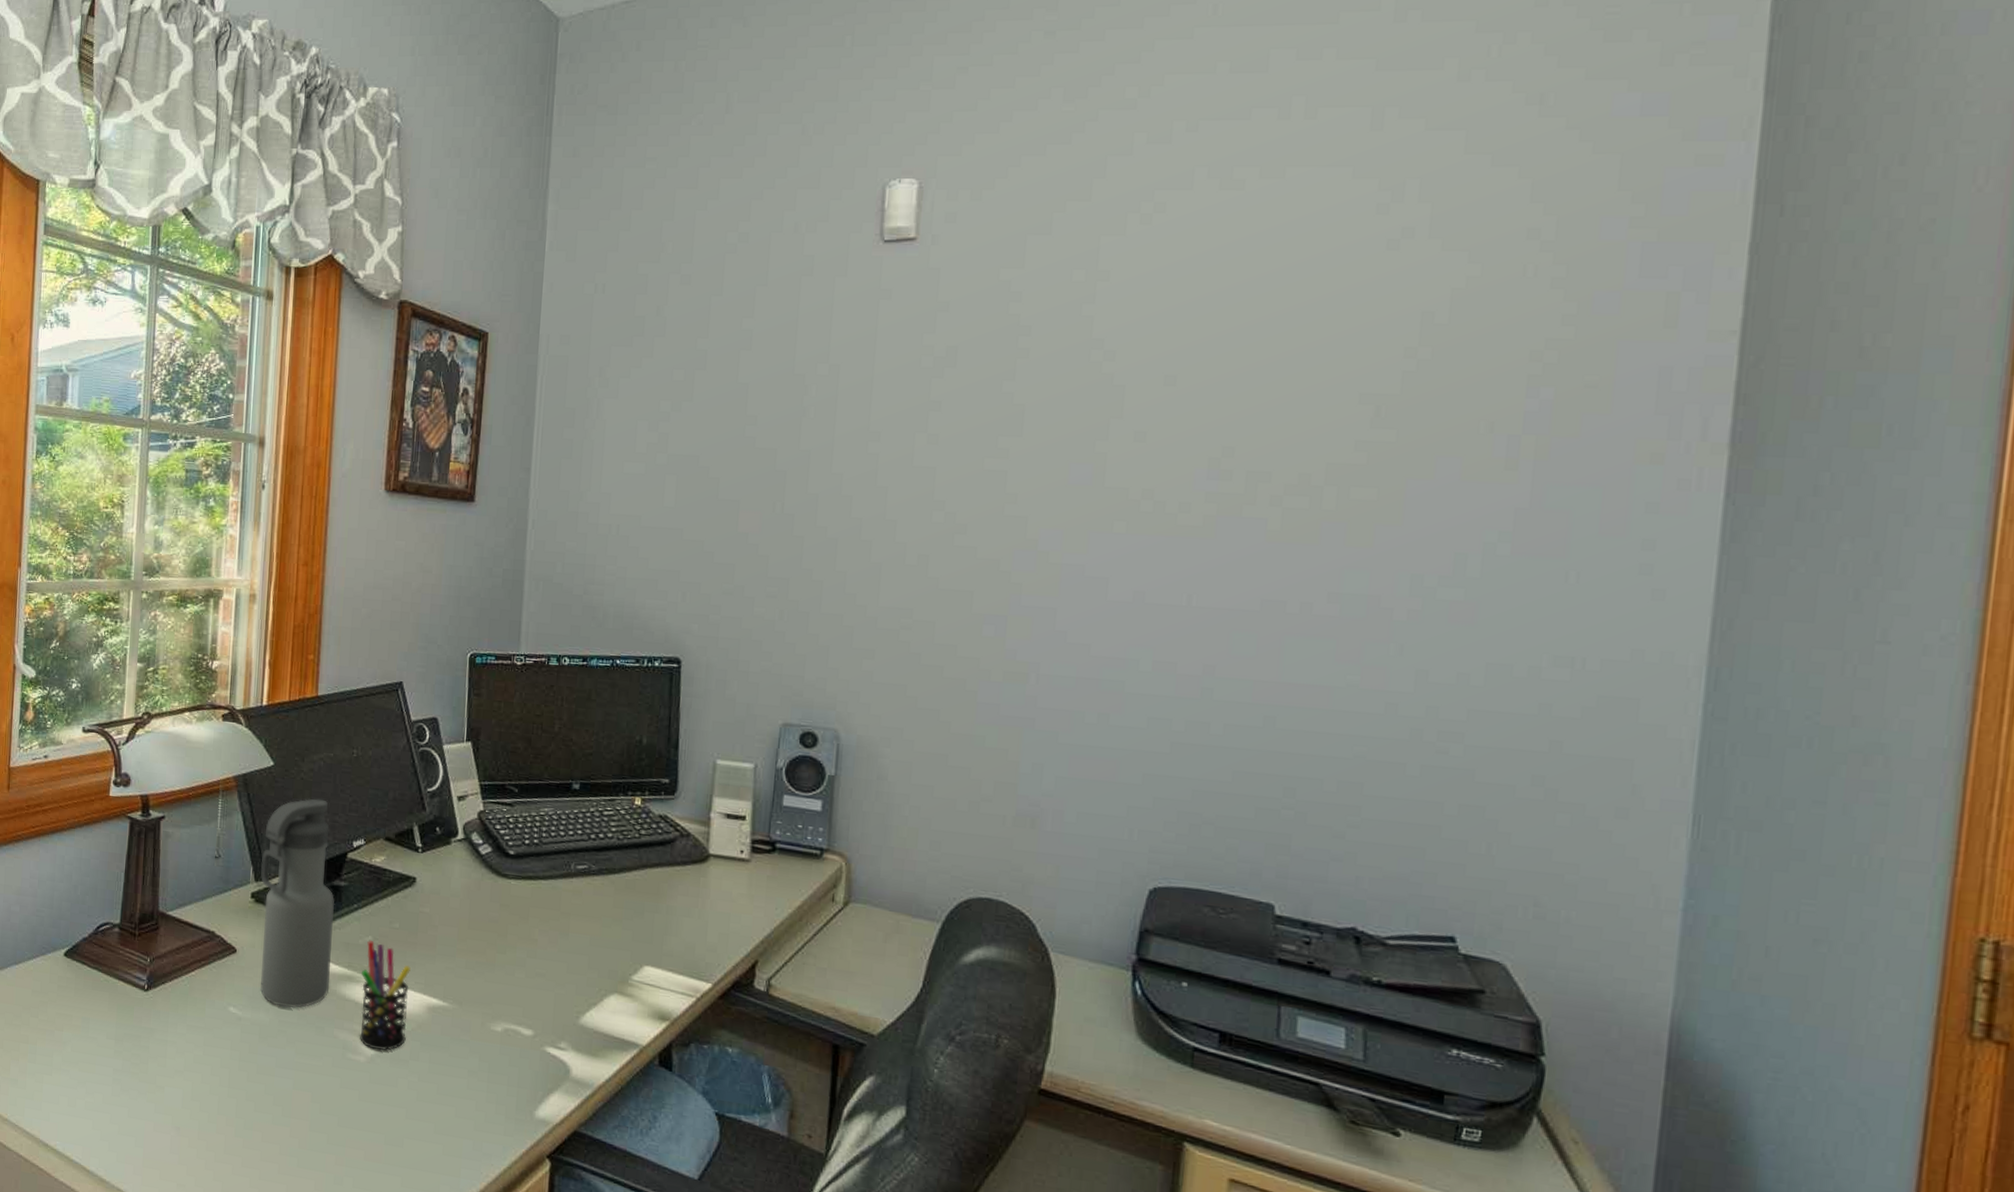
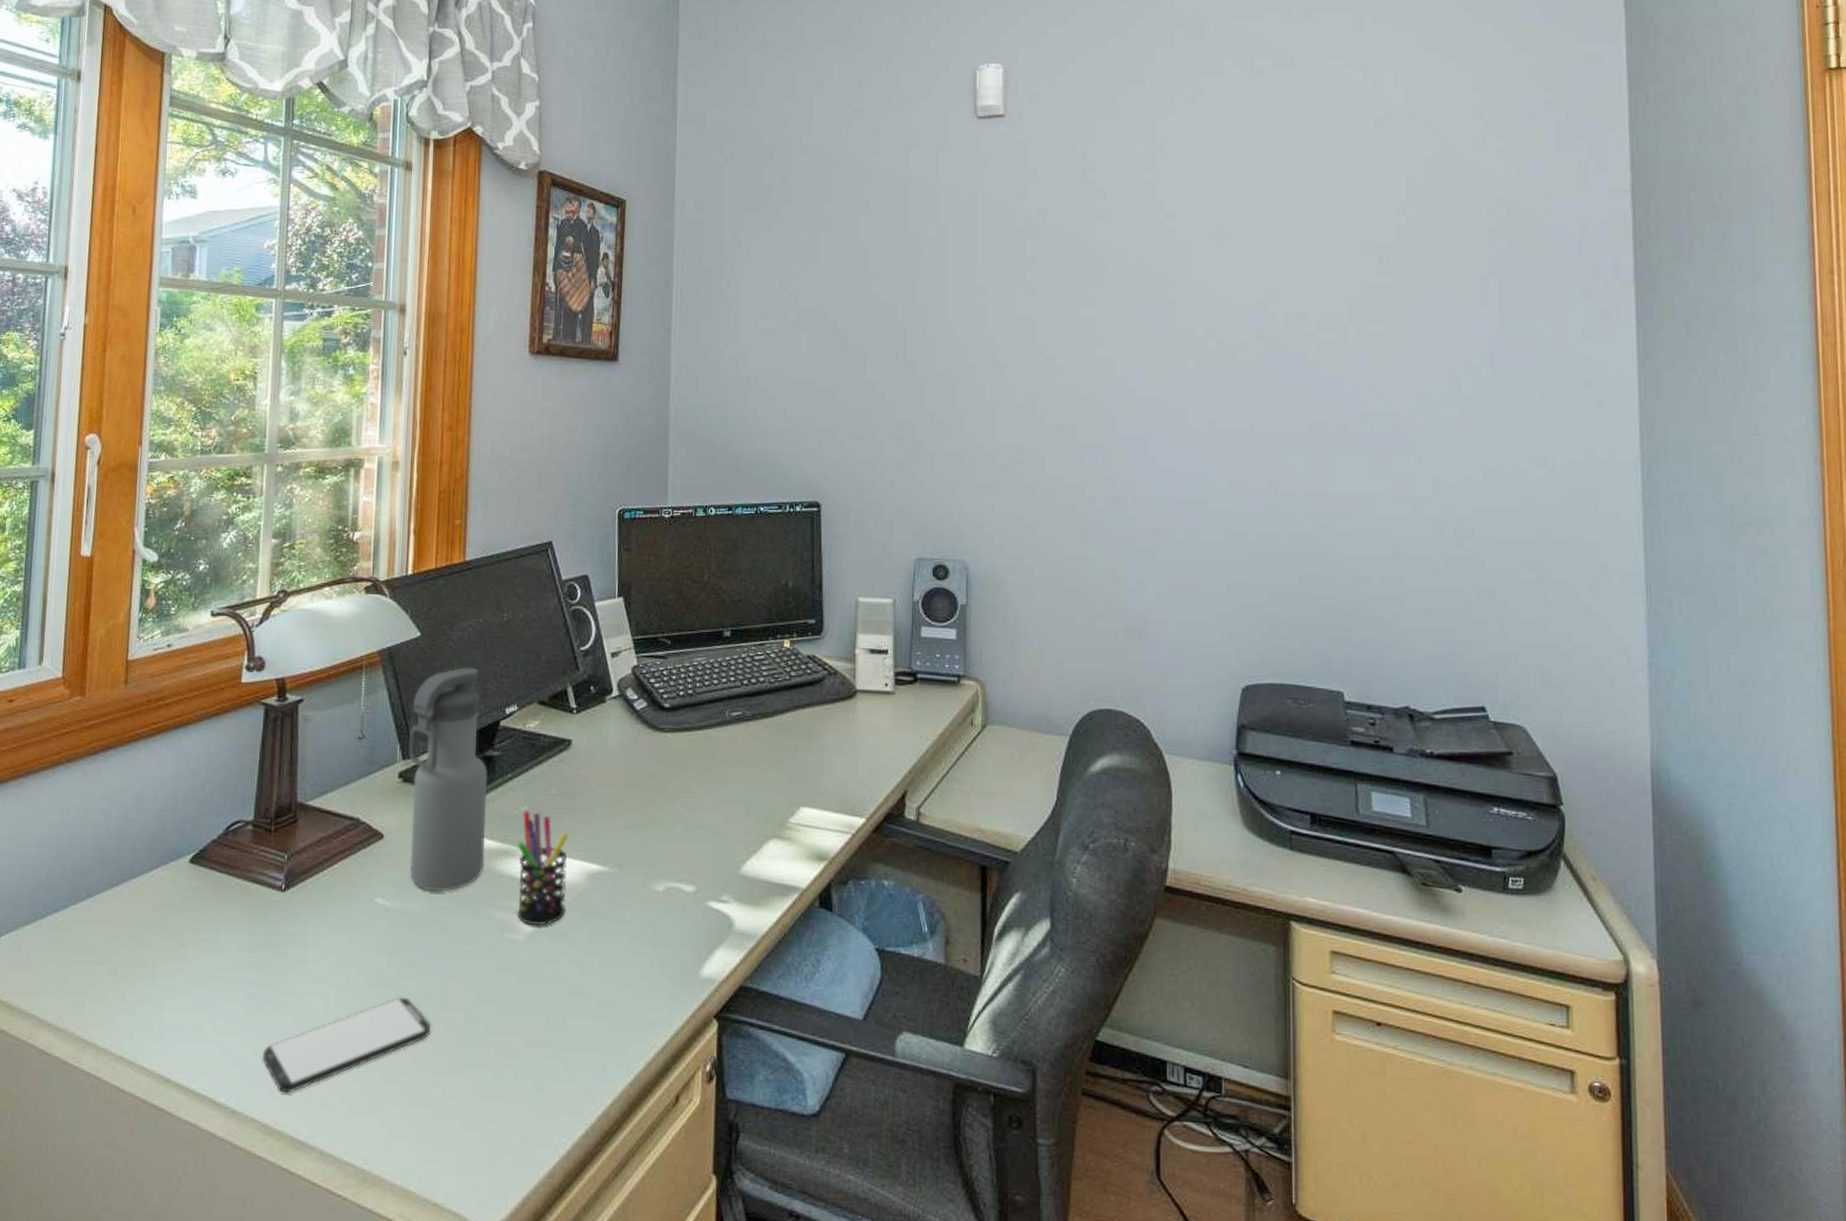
smartphone: none [127,1099,277,1171] -> present [263,997,431,1093]

